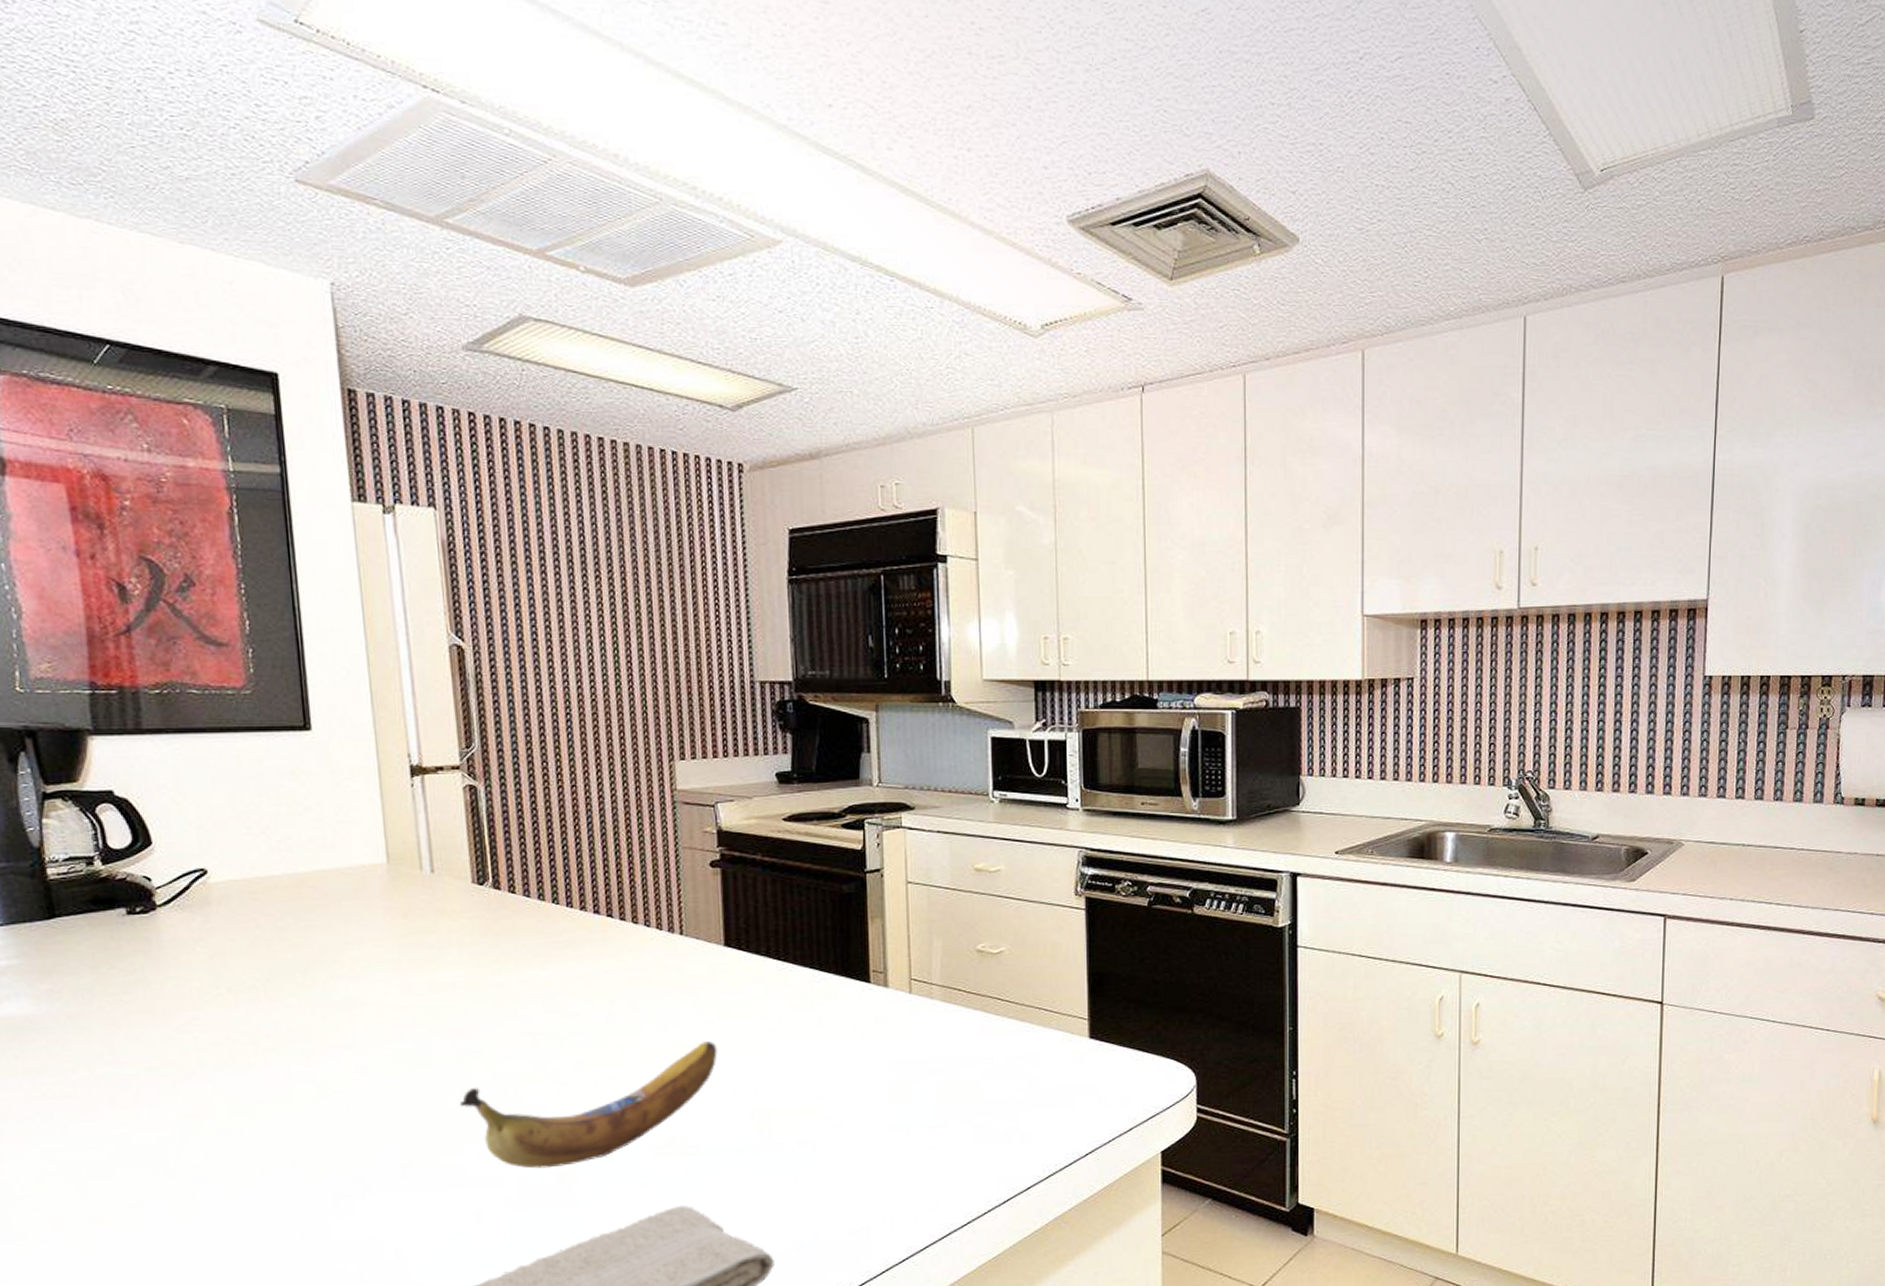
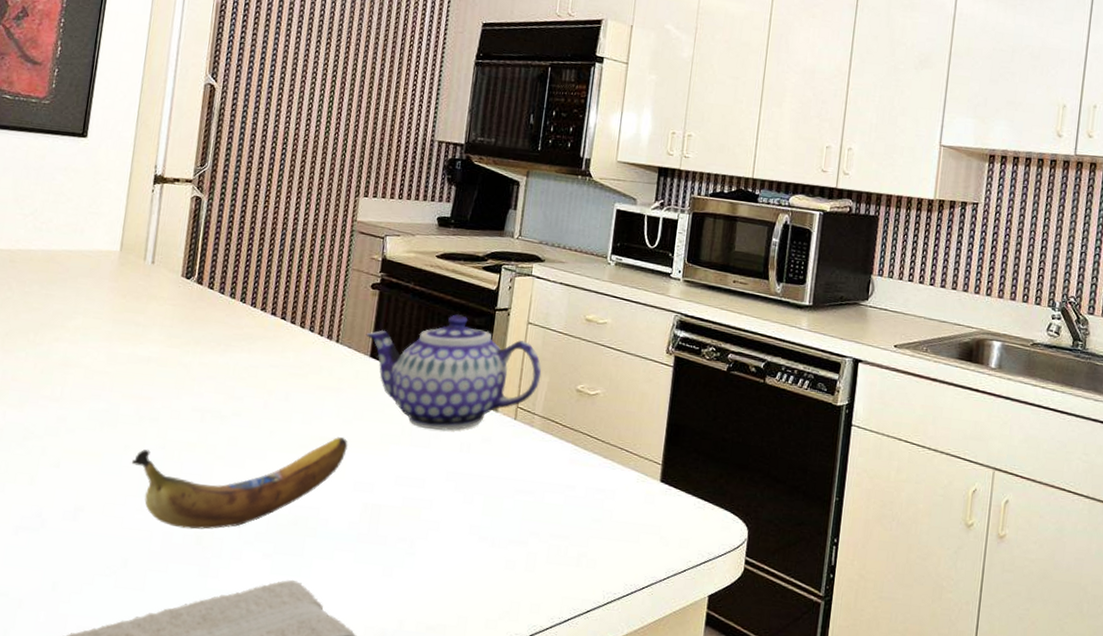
teapot: none [714,883,933,1017] -> present [366,314,542,431]

